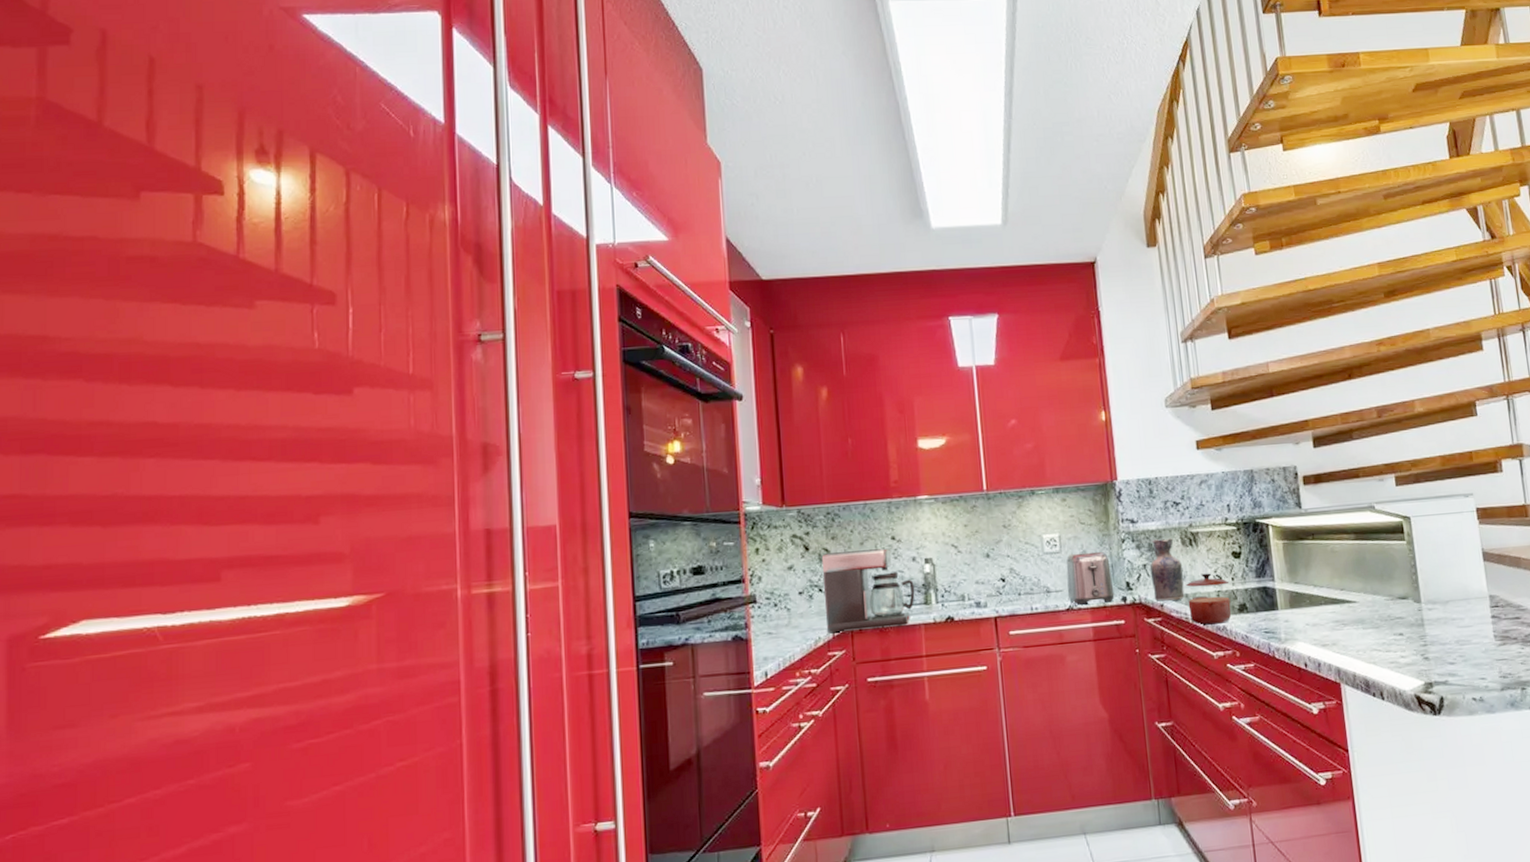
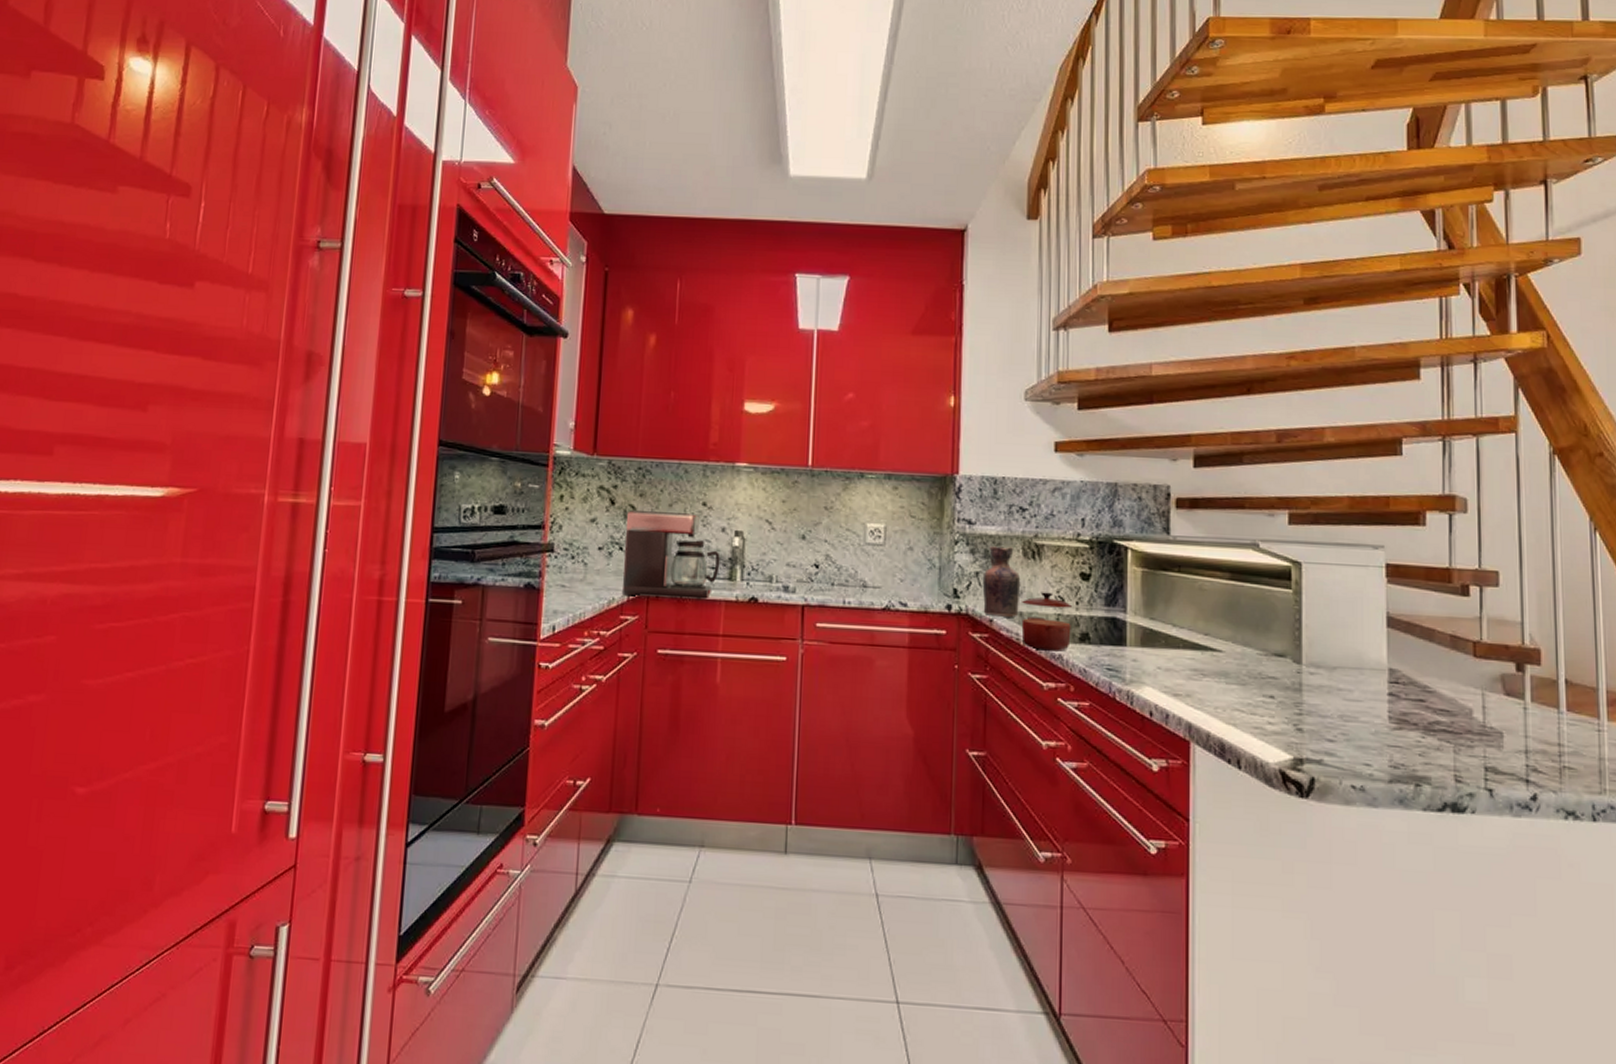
toaster: present [1066,551,1115,605] -> none [885,548,939,608]

